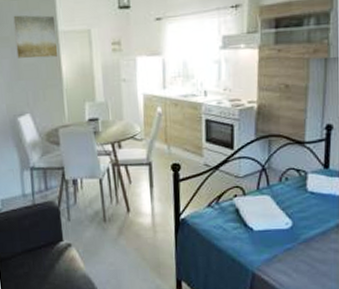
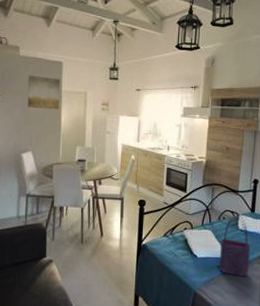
tote bag: none [282,173,325,252] -> present [219,215,251,277]

